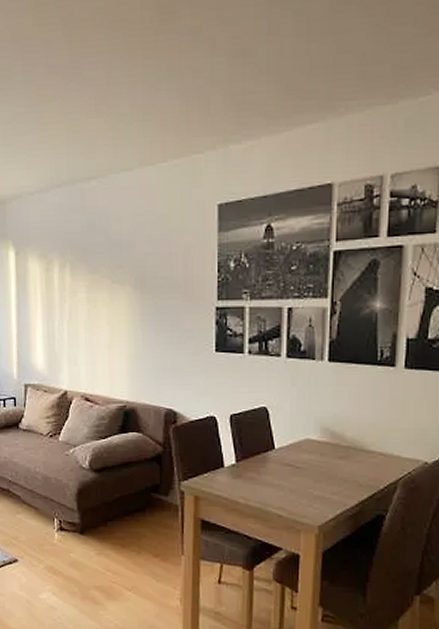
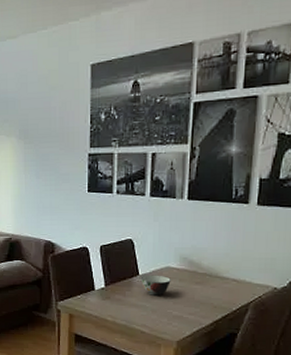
soup bowl: none [276,448,311,473] -> present [140,275,171,296]

